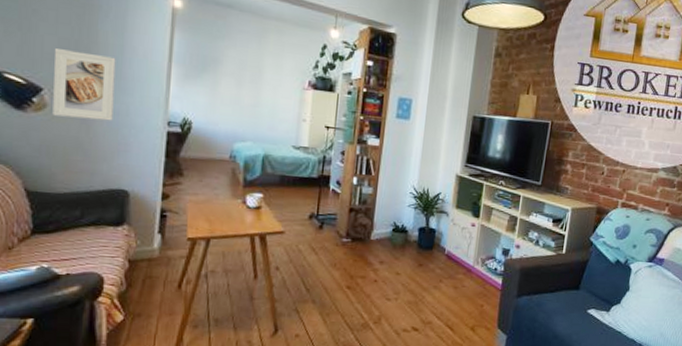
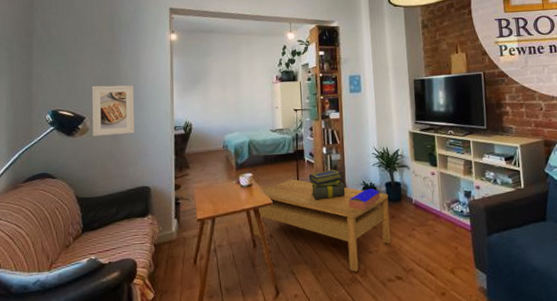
coffee table: none [255,208,419,318] -> present [252,179,391,272]
stack of books: none [331,203,373,237] -> present [308,169,346,200]
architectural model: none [373,231,412,254] -> present [348,188,381,210]

